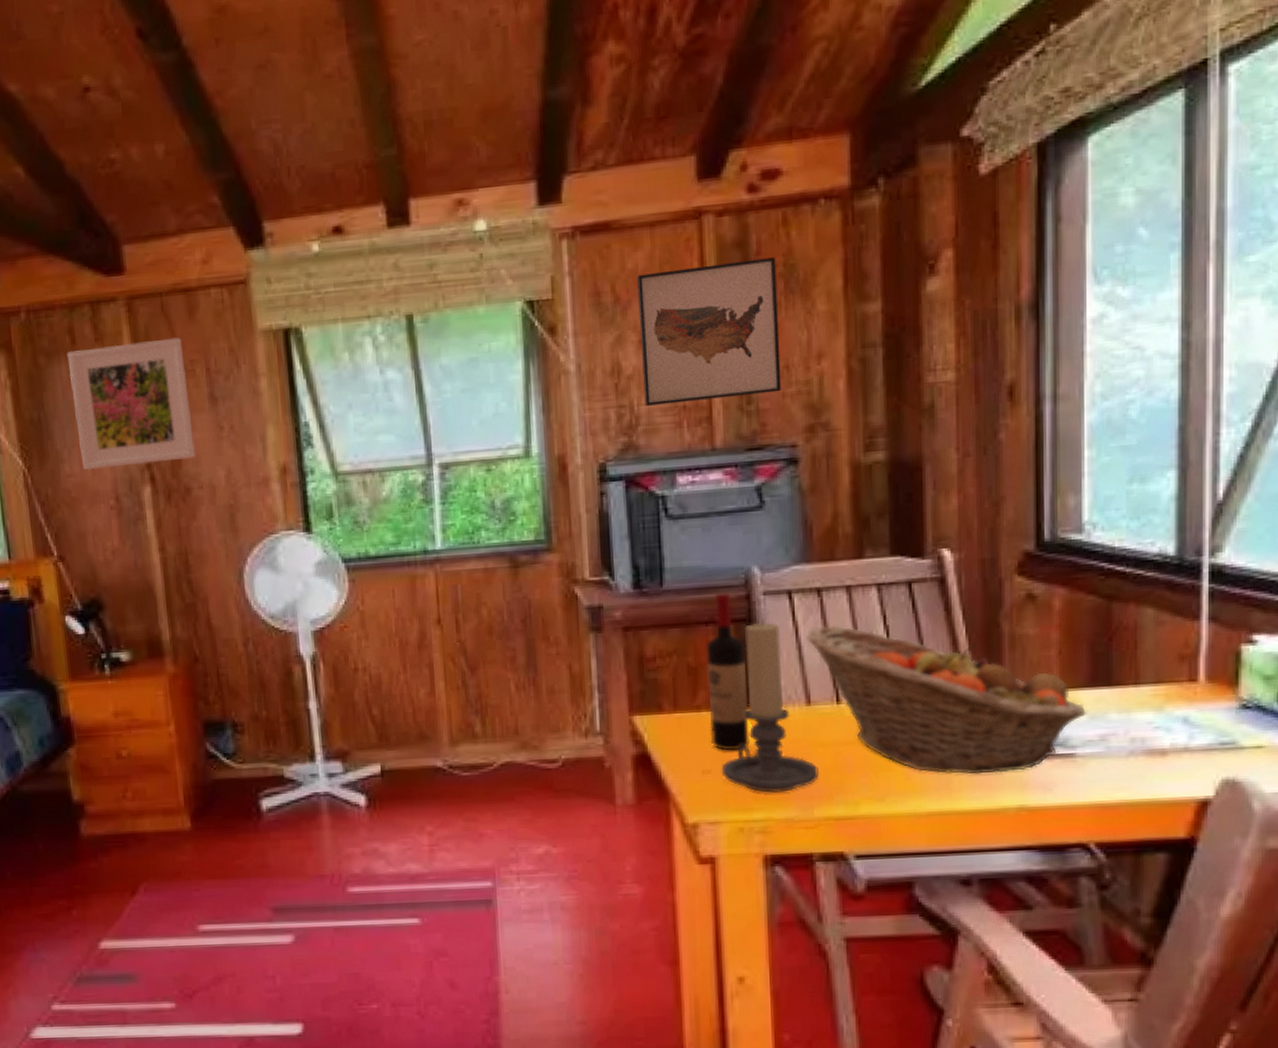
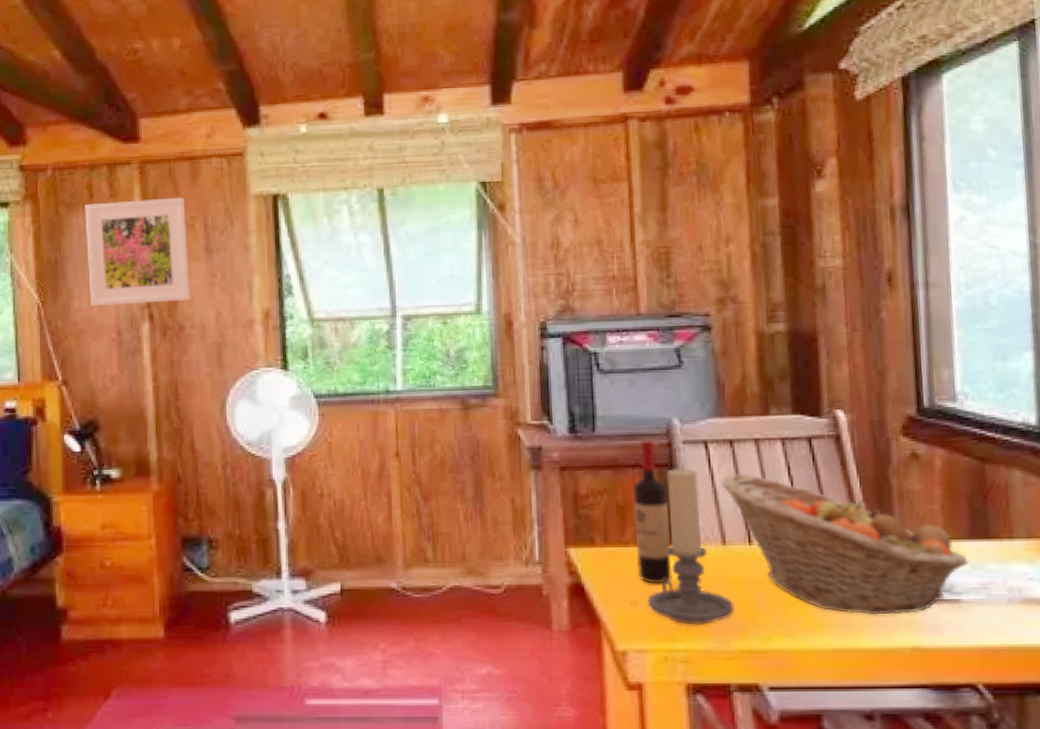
wall art: present [637,257,781,406] -> none [574,157,696,275]

